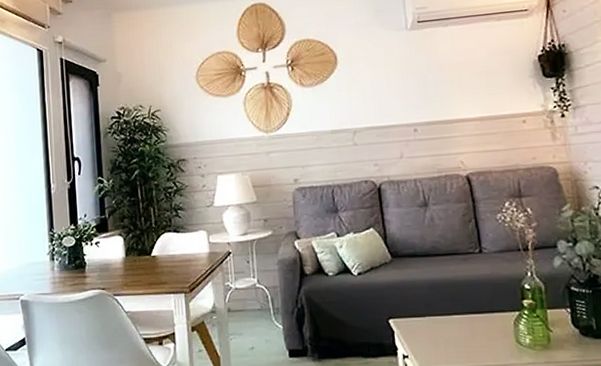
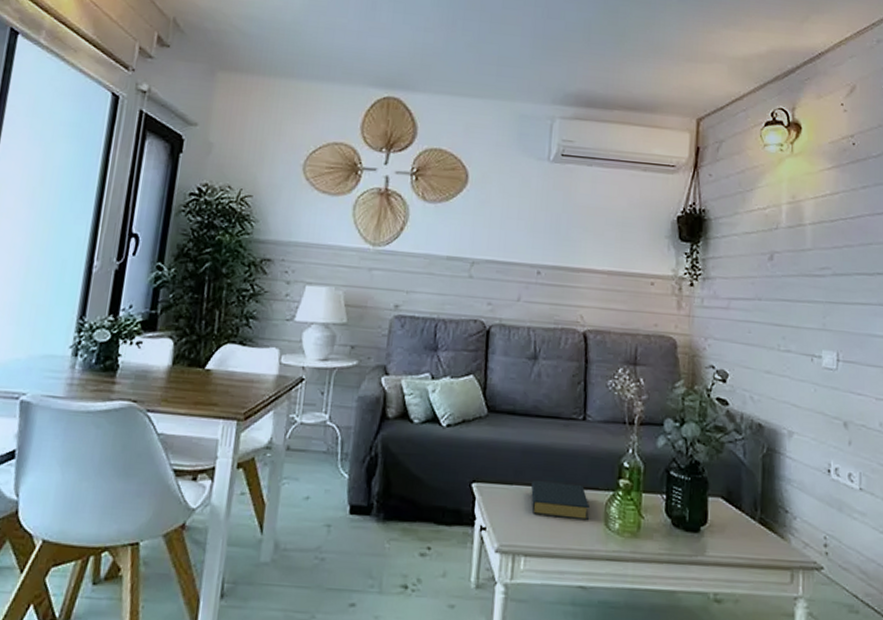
hardback book: none [442,309,500,340] -> present [531,481,589,521]

